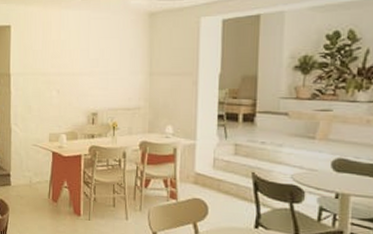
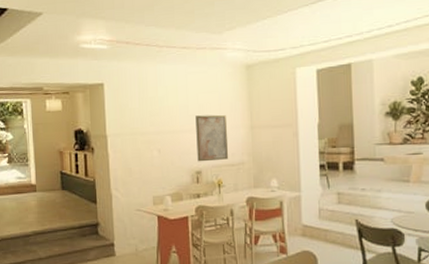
wall art: none [94,60,126,104] -> present [195,114,229,162]

